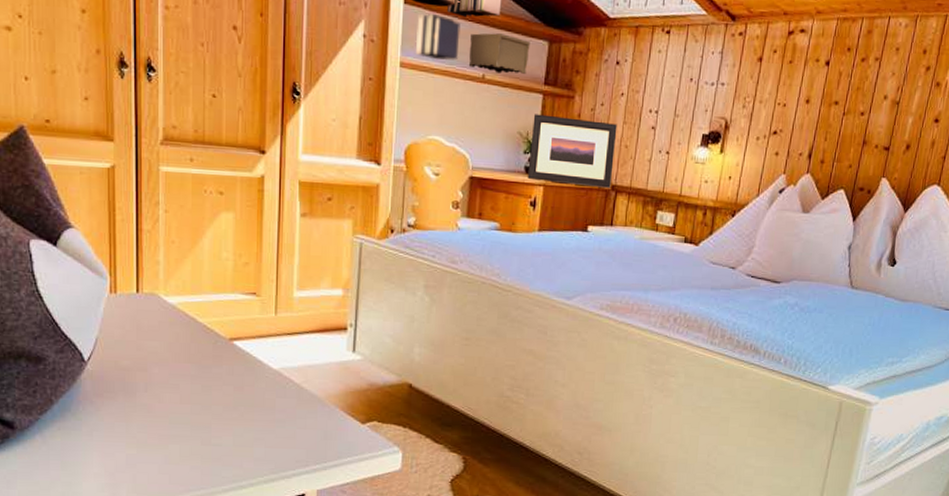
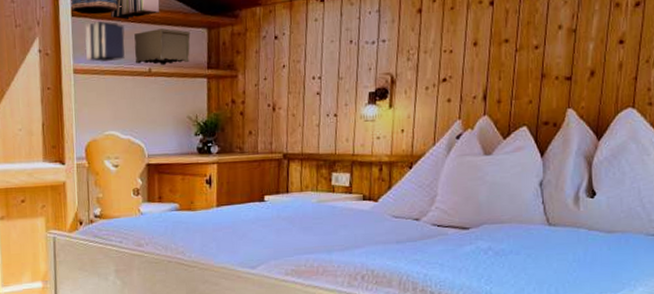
picture frame: present [527,114,617,188] -> none [200,95,283,159]

